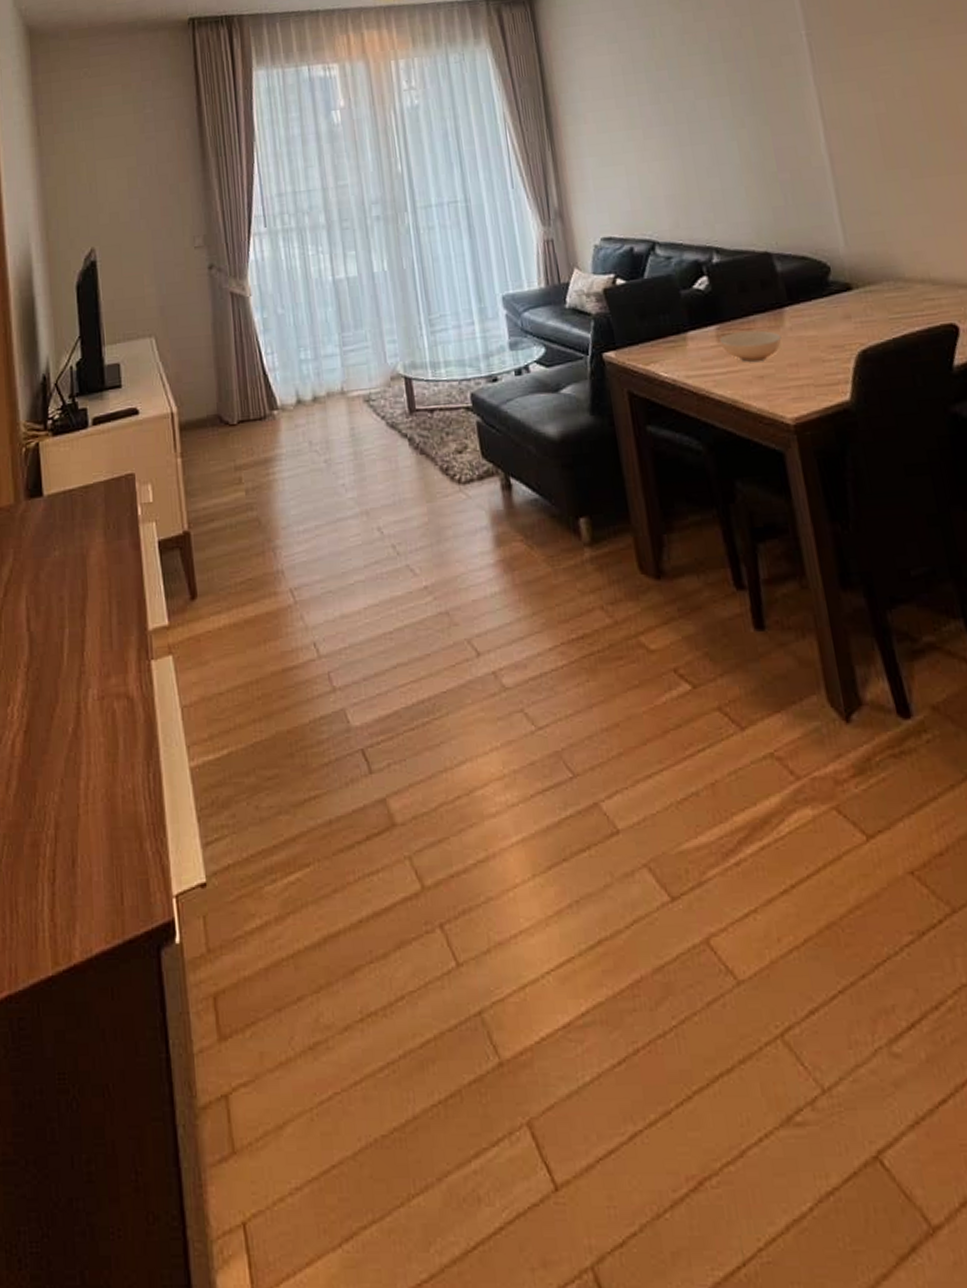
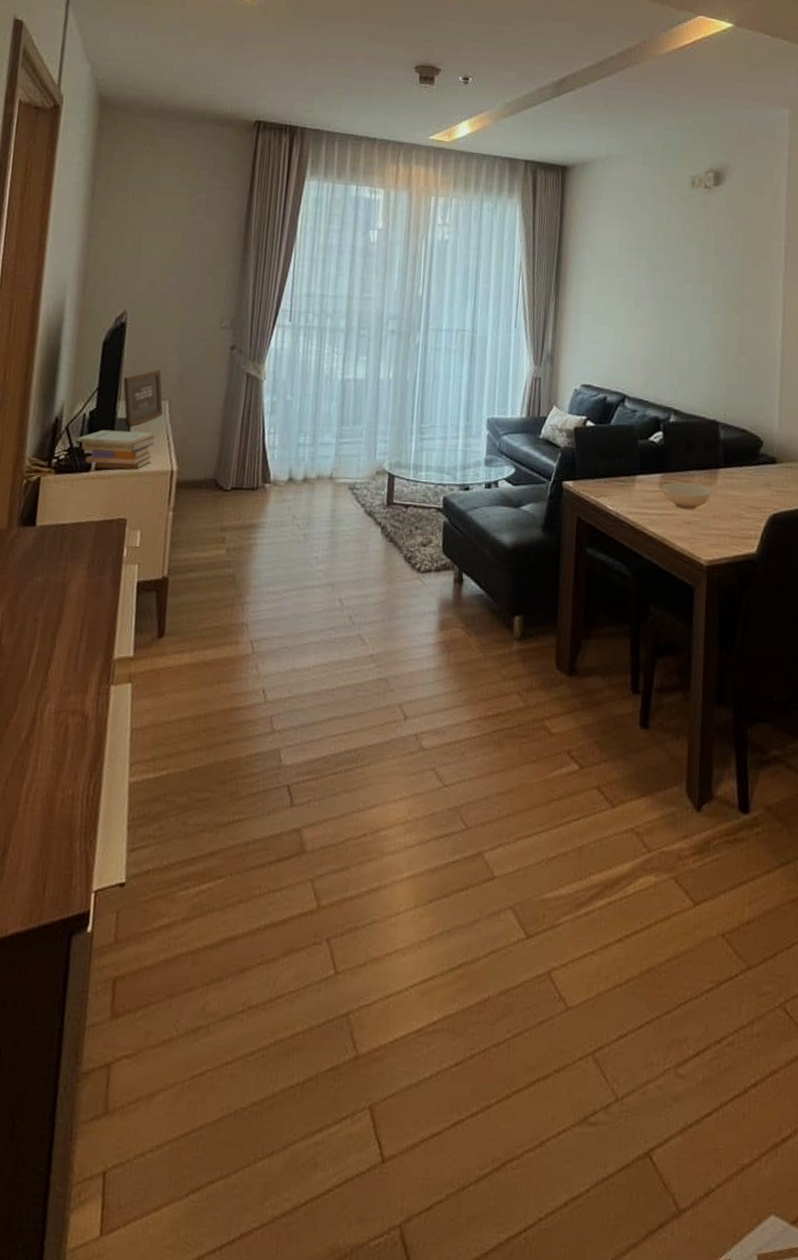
books: none [67,375,148,424] -> present [76,429,155,471]
picture frame: none [104,305,151,375] -> present [123,369,164,429]

